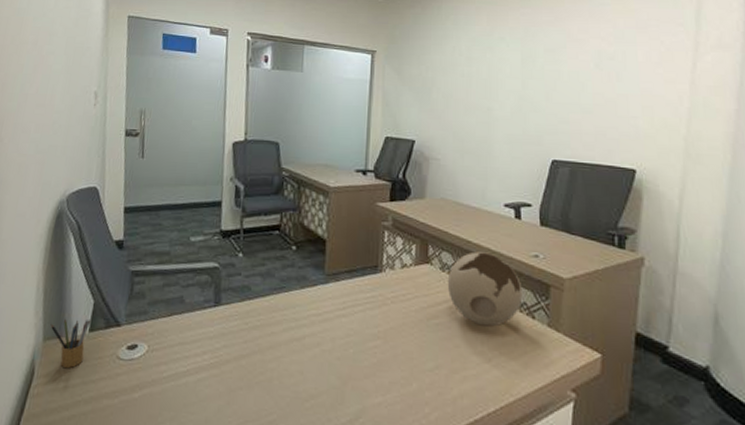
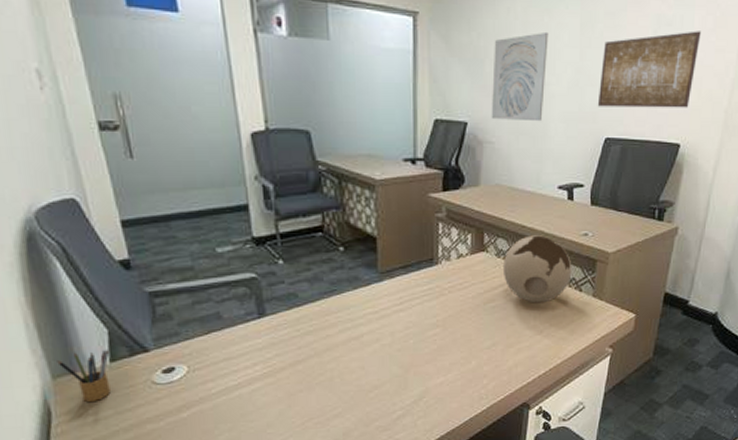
wall art: none [437,65,491,142] -> present [491,31,549,122]
wall art: none [542,64,647,135] -> present [597,31,701,108]

